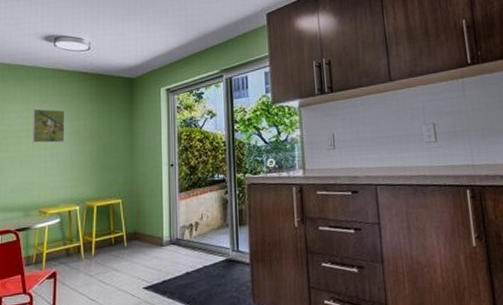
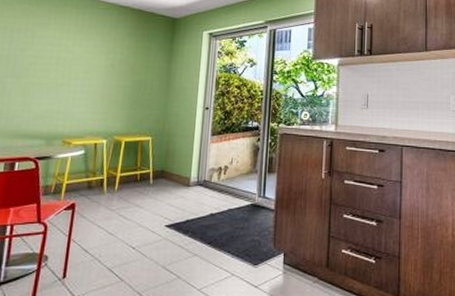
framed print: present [32,108,65,143] -> none [62,37,101,74]

